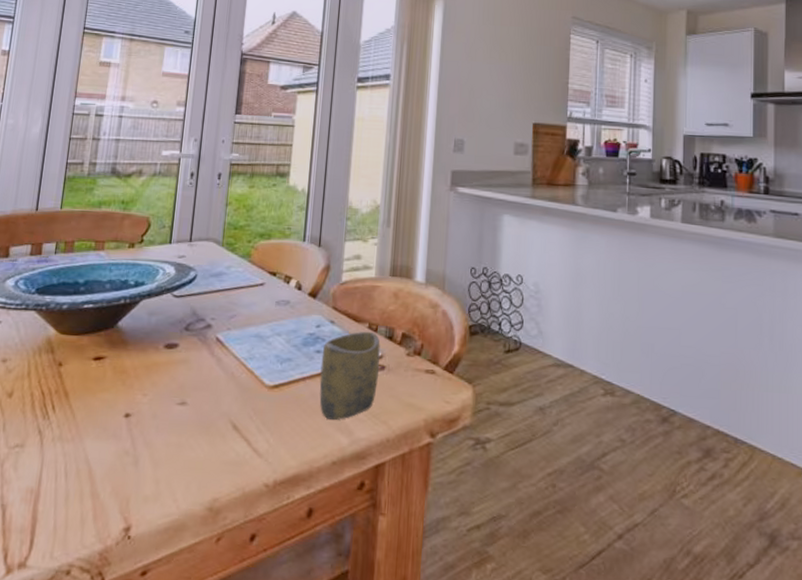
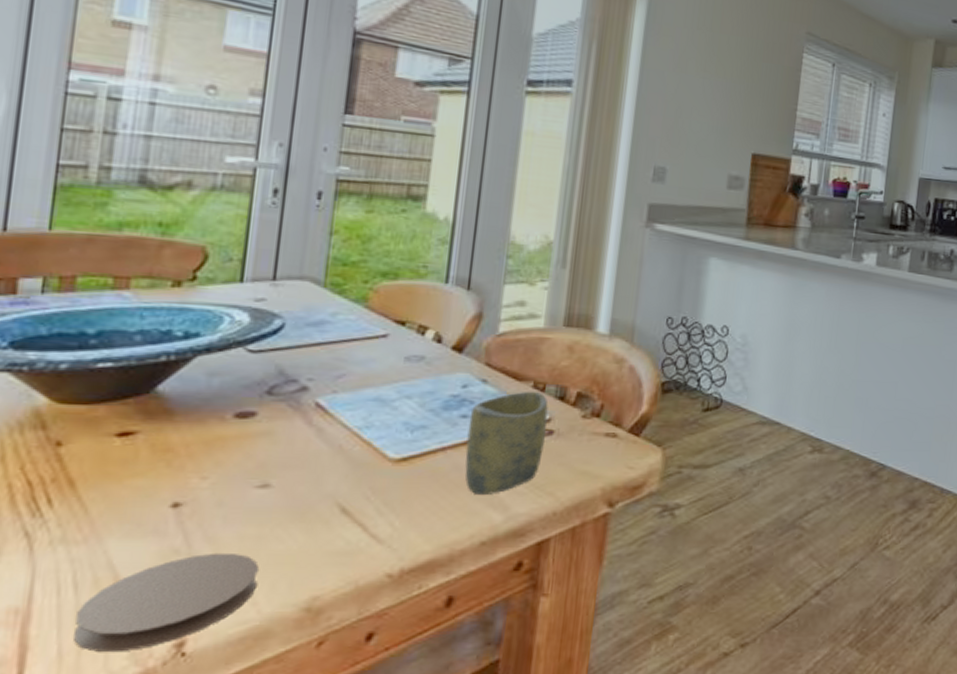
coaster: none [63,455,179,531] -> present [74,552,260,653]

